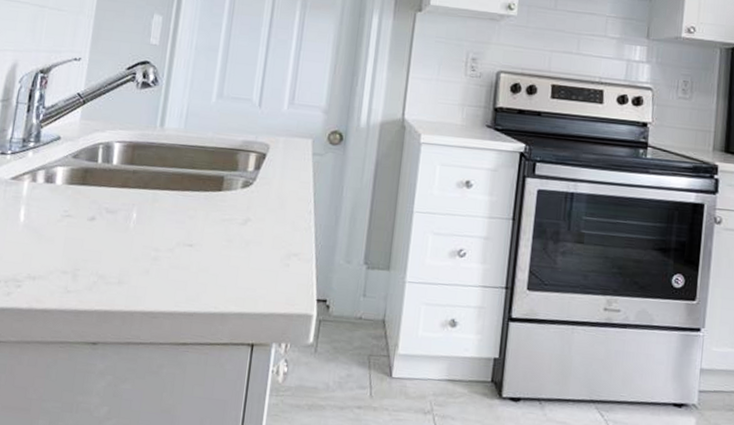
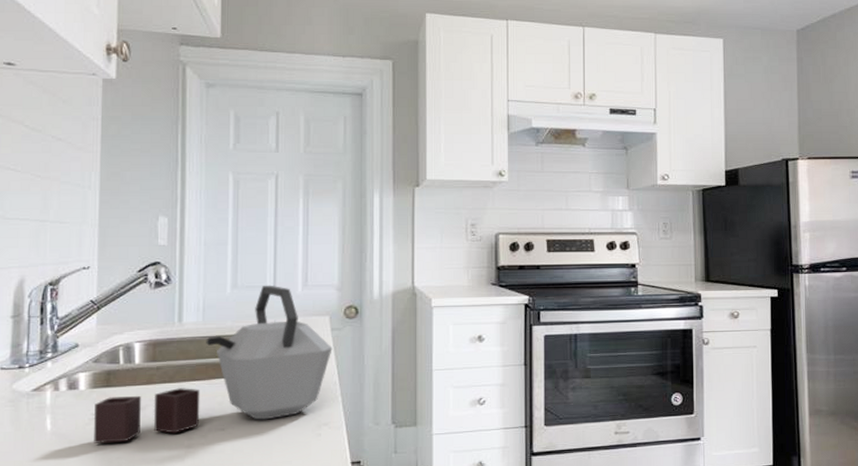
kettle: none [63,98,312,245] -> present [93,285,333,443]

